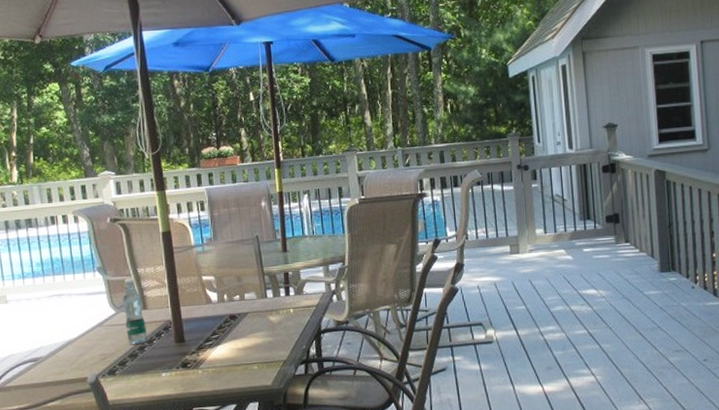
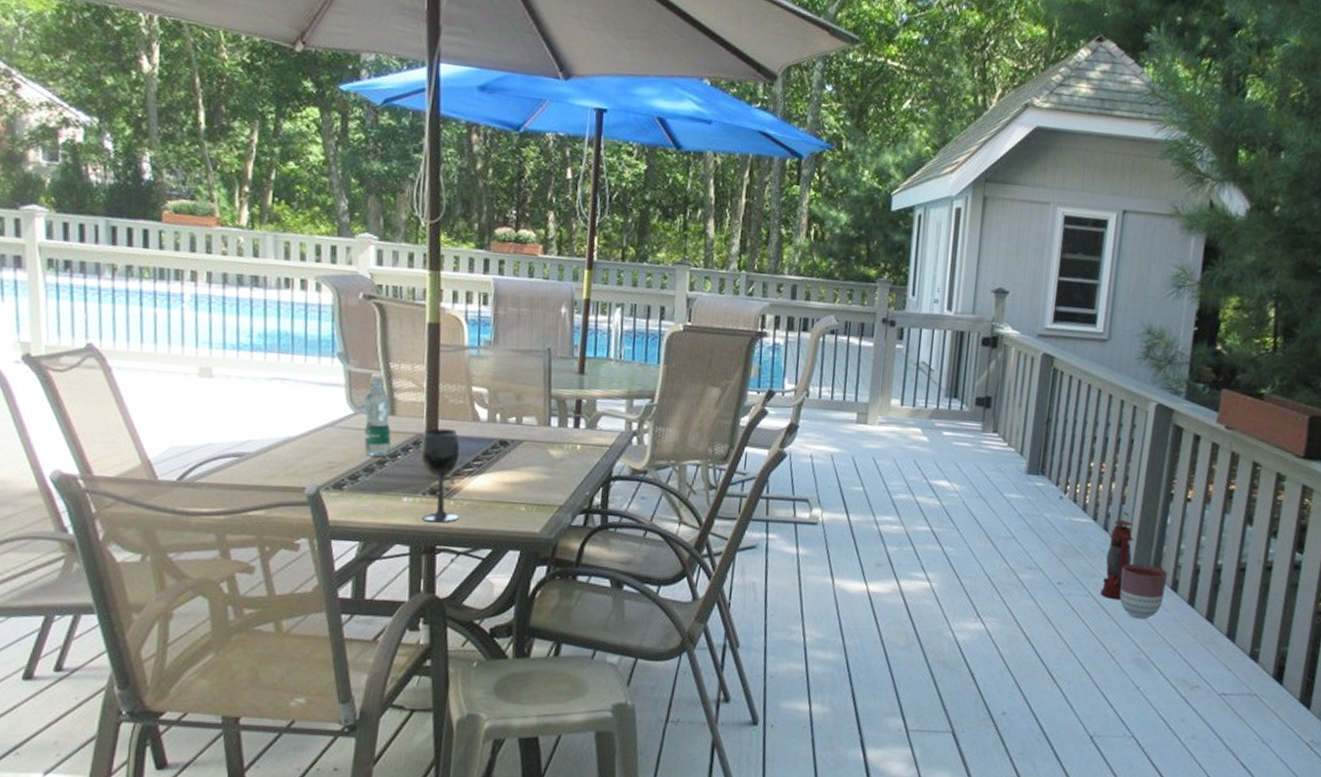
wine glass: none [169,313,207,390] -> present [420,428,461,523]

